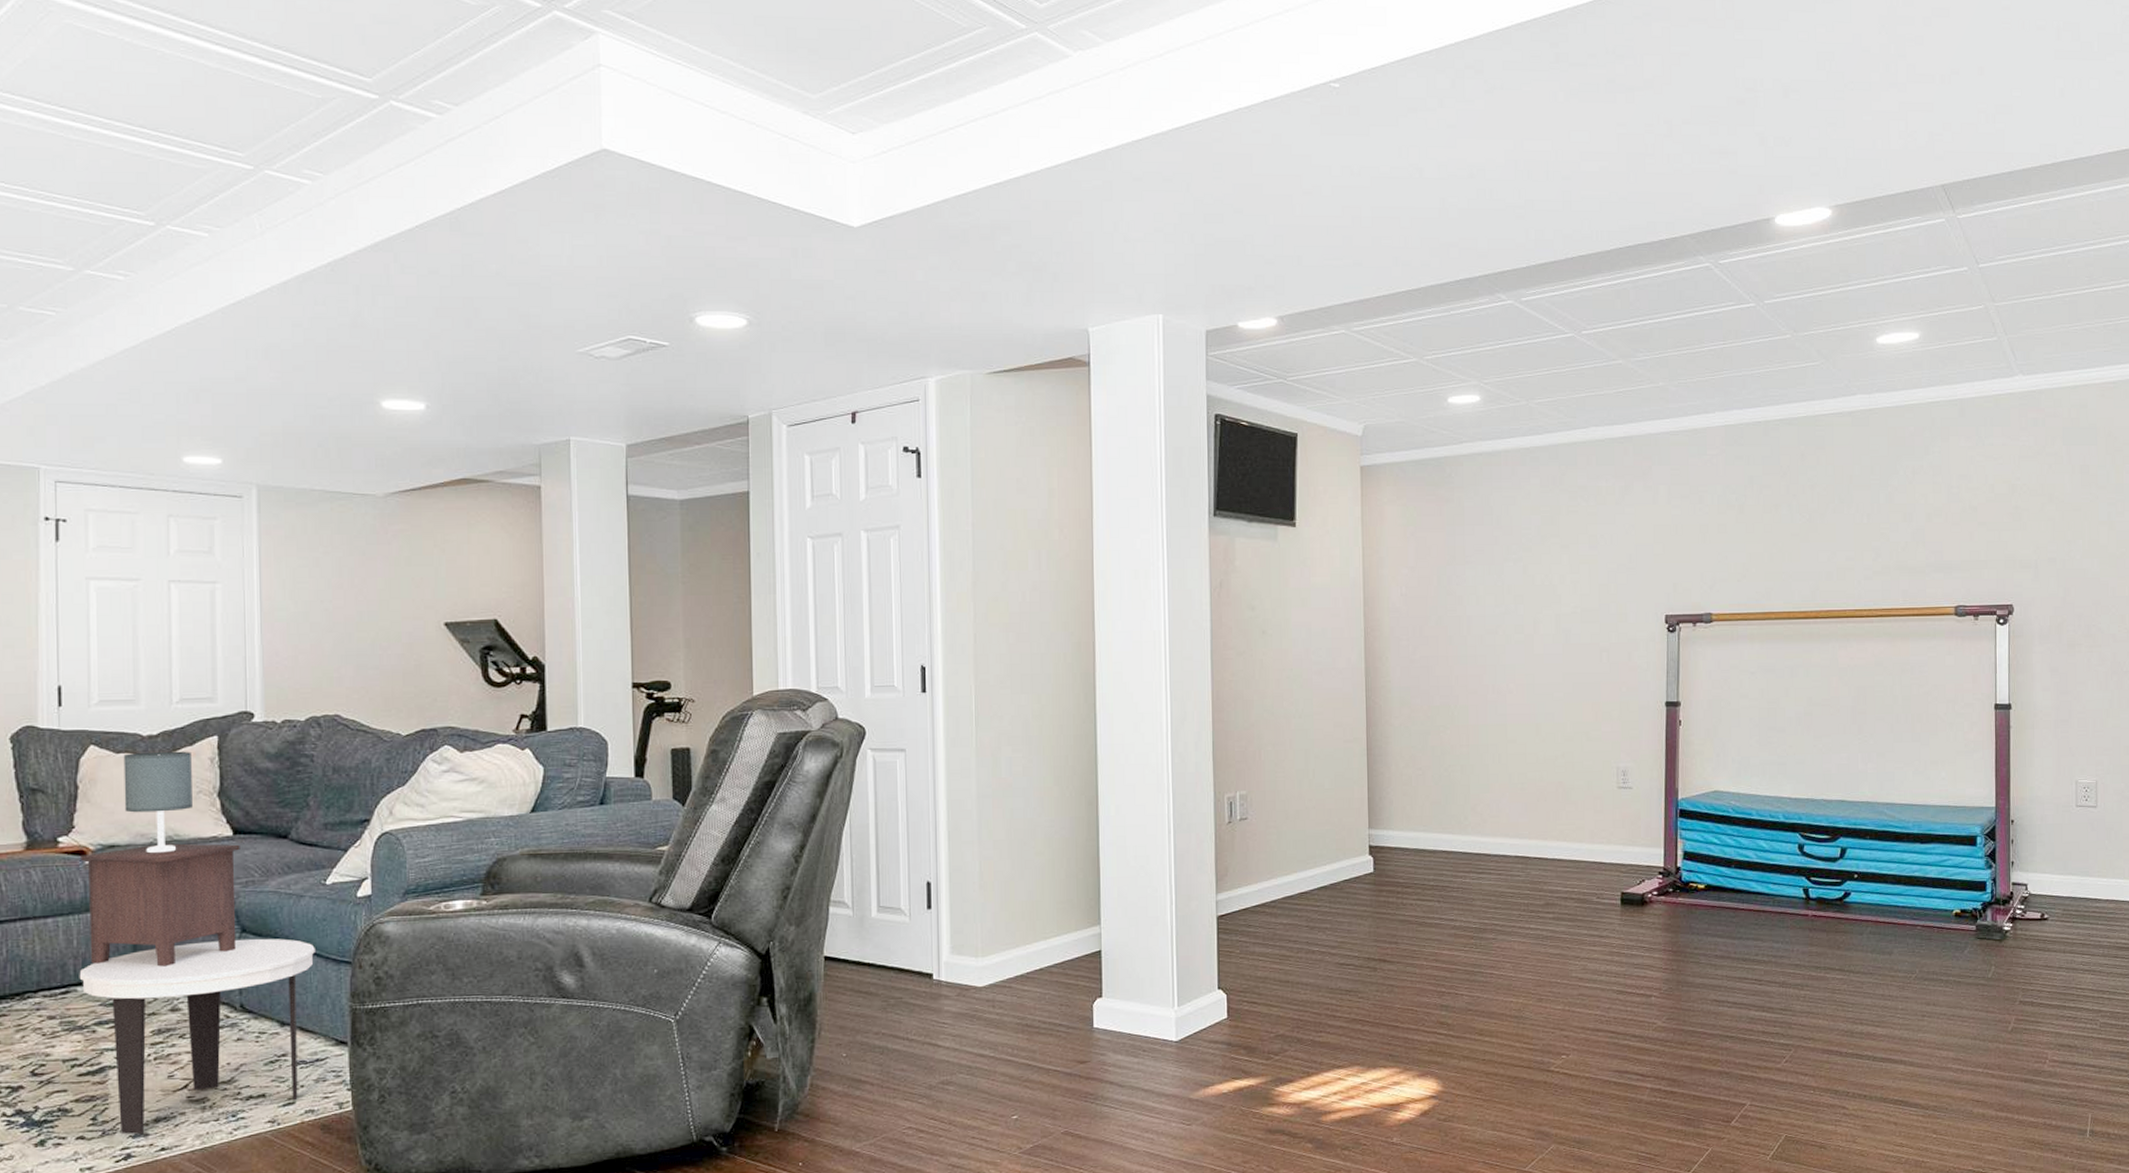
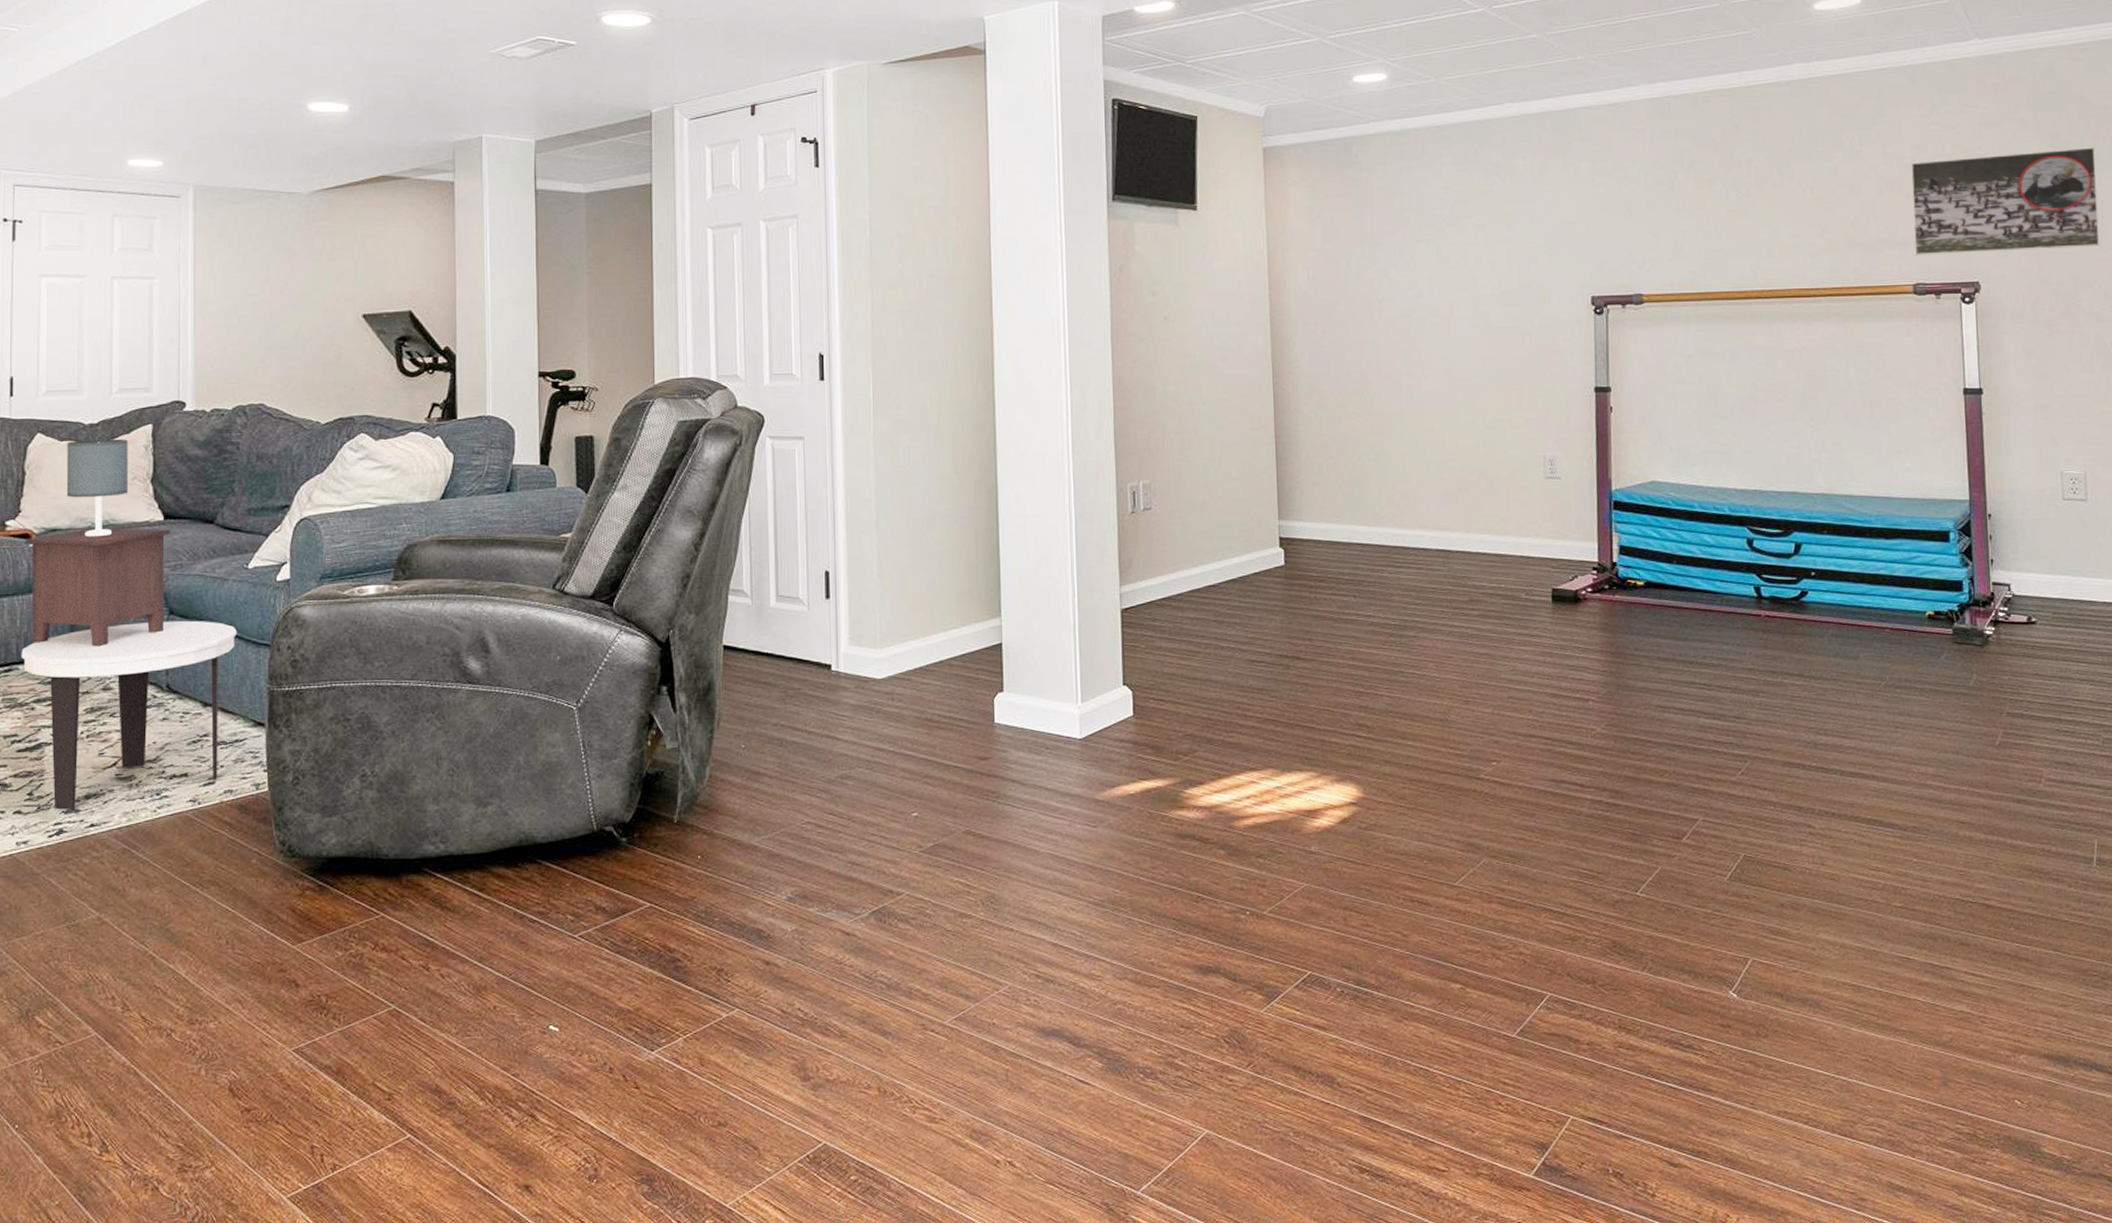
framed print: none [1957,480,2120,579] -> present [1911,147,2100,255]

